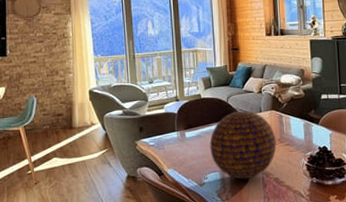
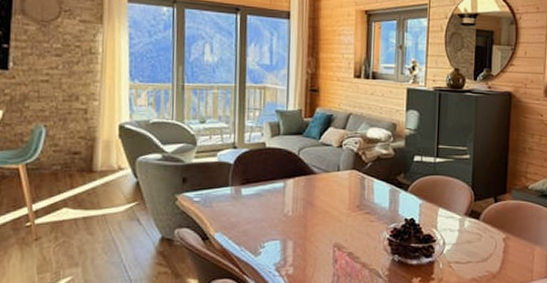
decorative orb: present [210,110,277,180] -> none [271,167,355,252]

